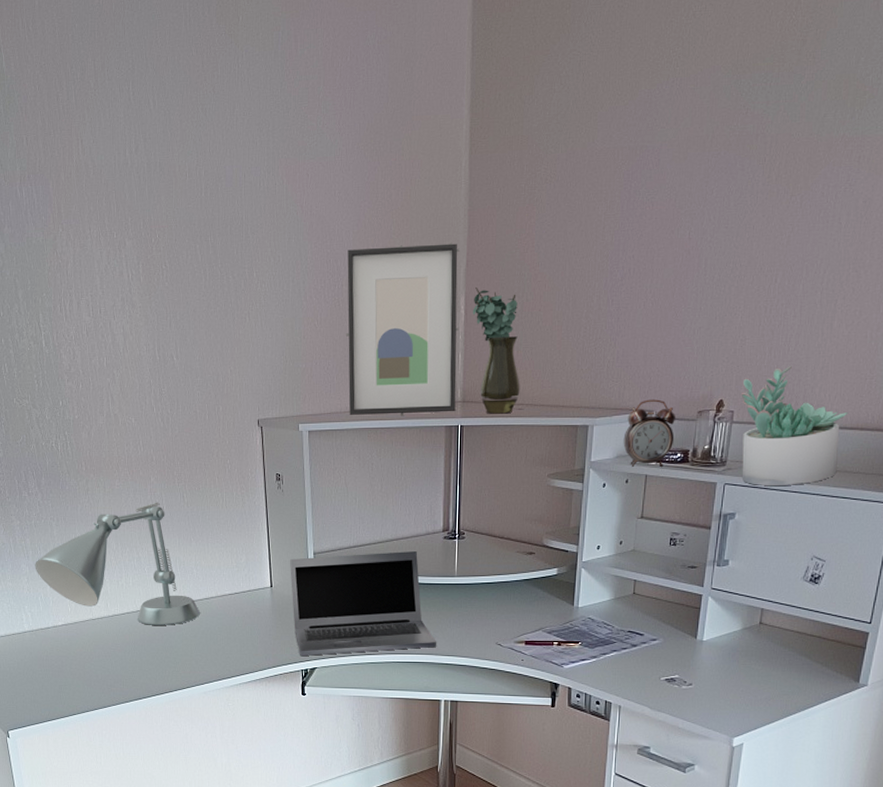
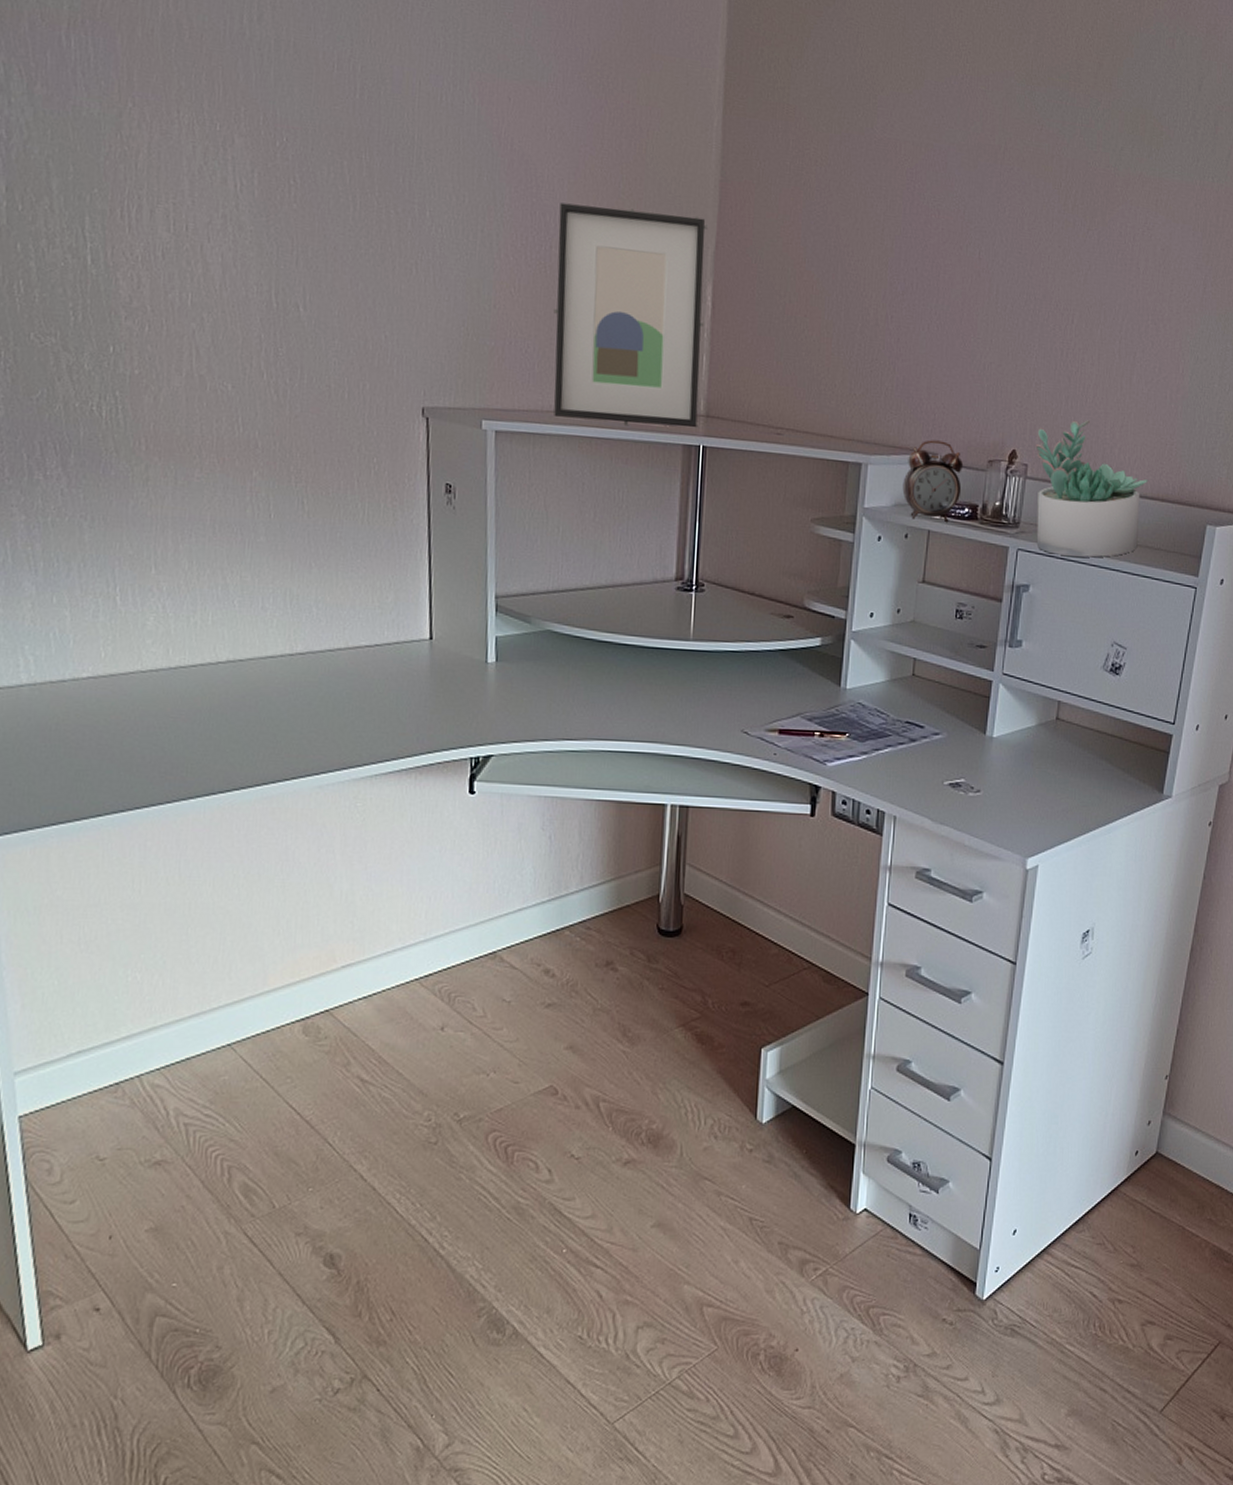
desk lamp: present [35,502,200,625] -> none [46,506,319,686]
laptop: present [290,551,436,656] -> none [460,601,662,739]
vase: present [472,287,520,414] -> none [722,276,780,438]

